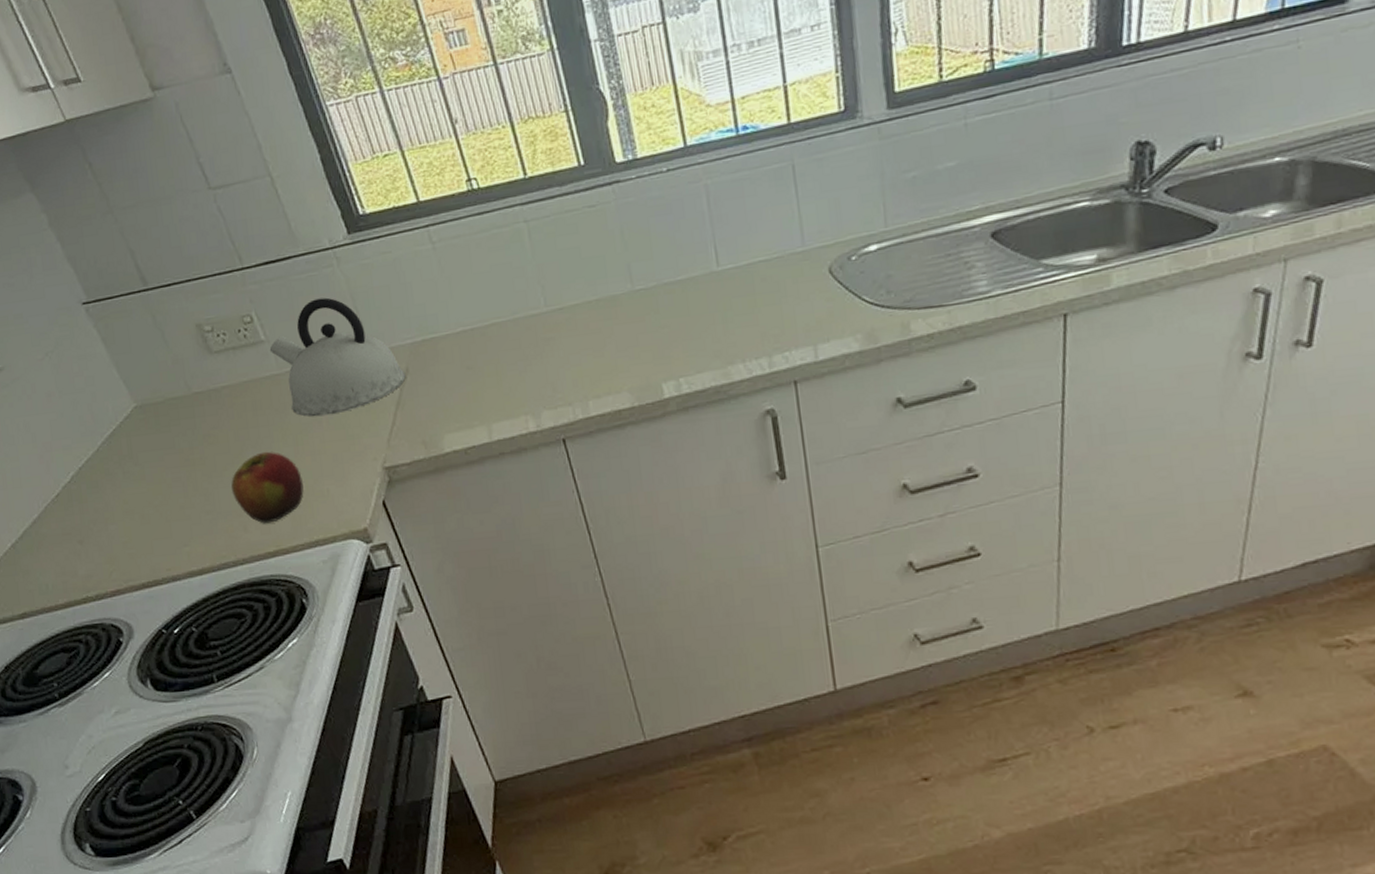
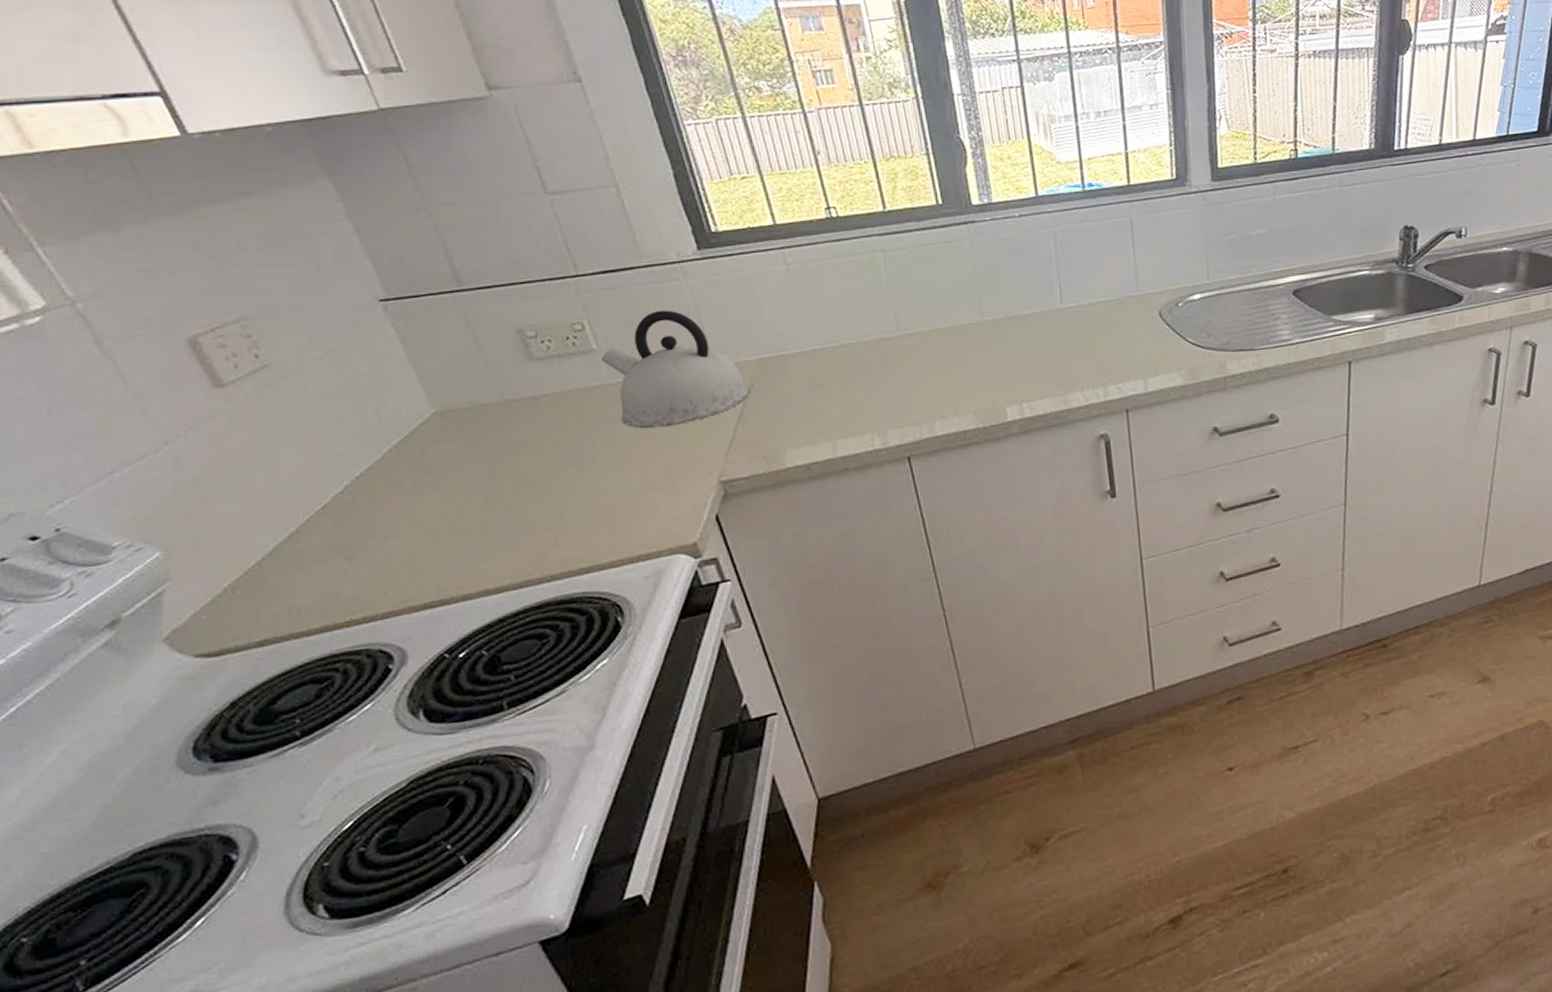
apple: present [231,451,304,524] -> none [544,462,628,539]

